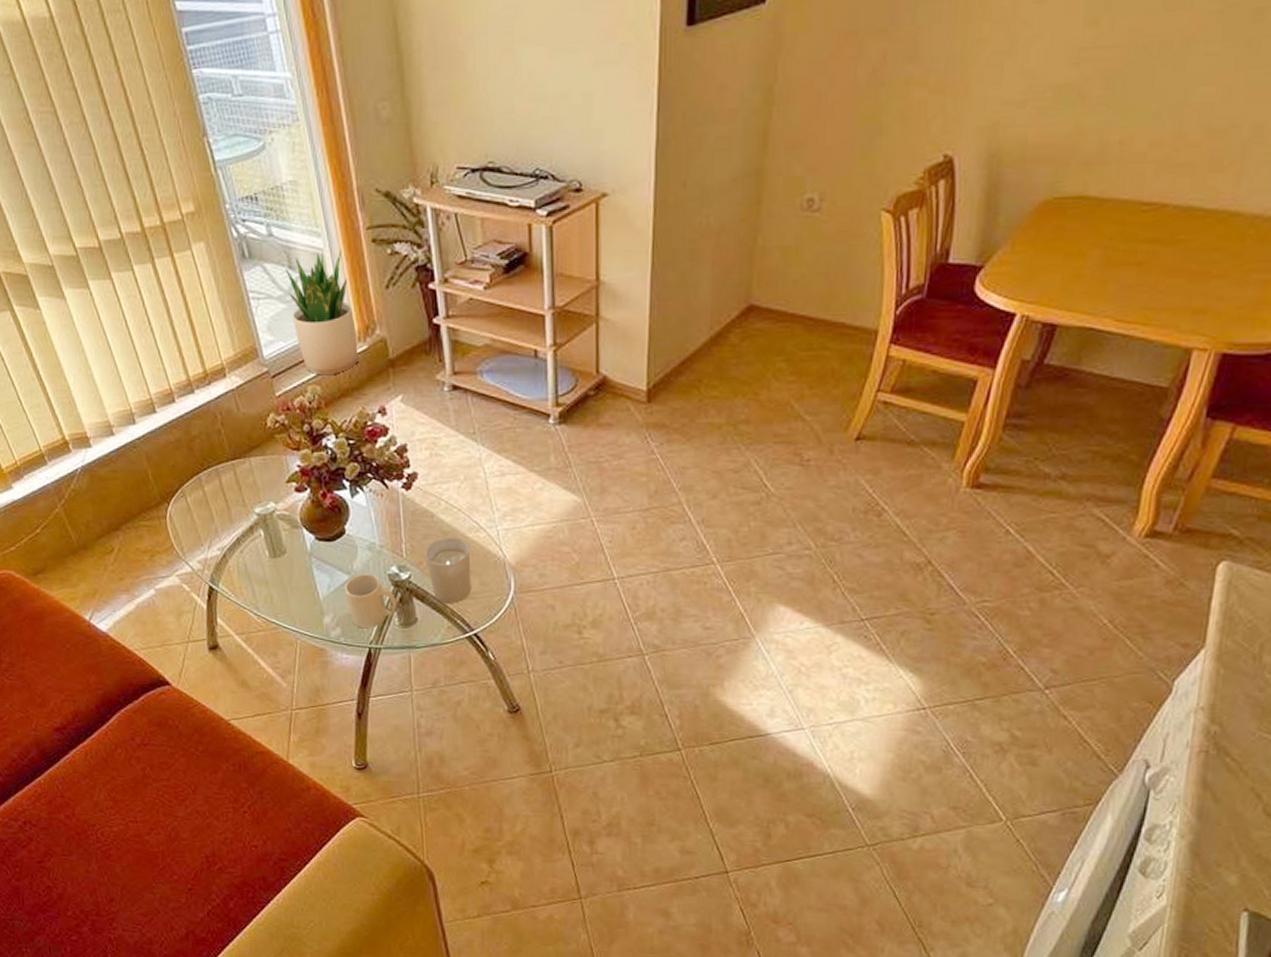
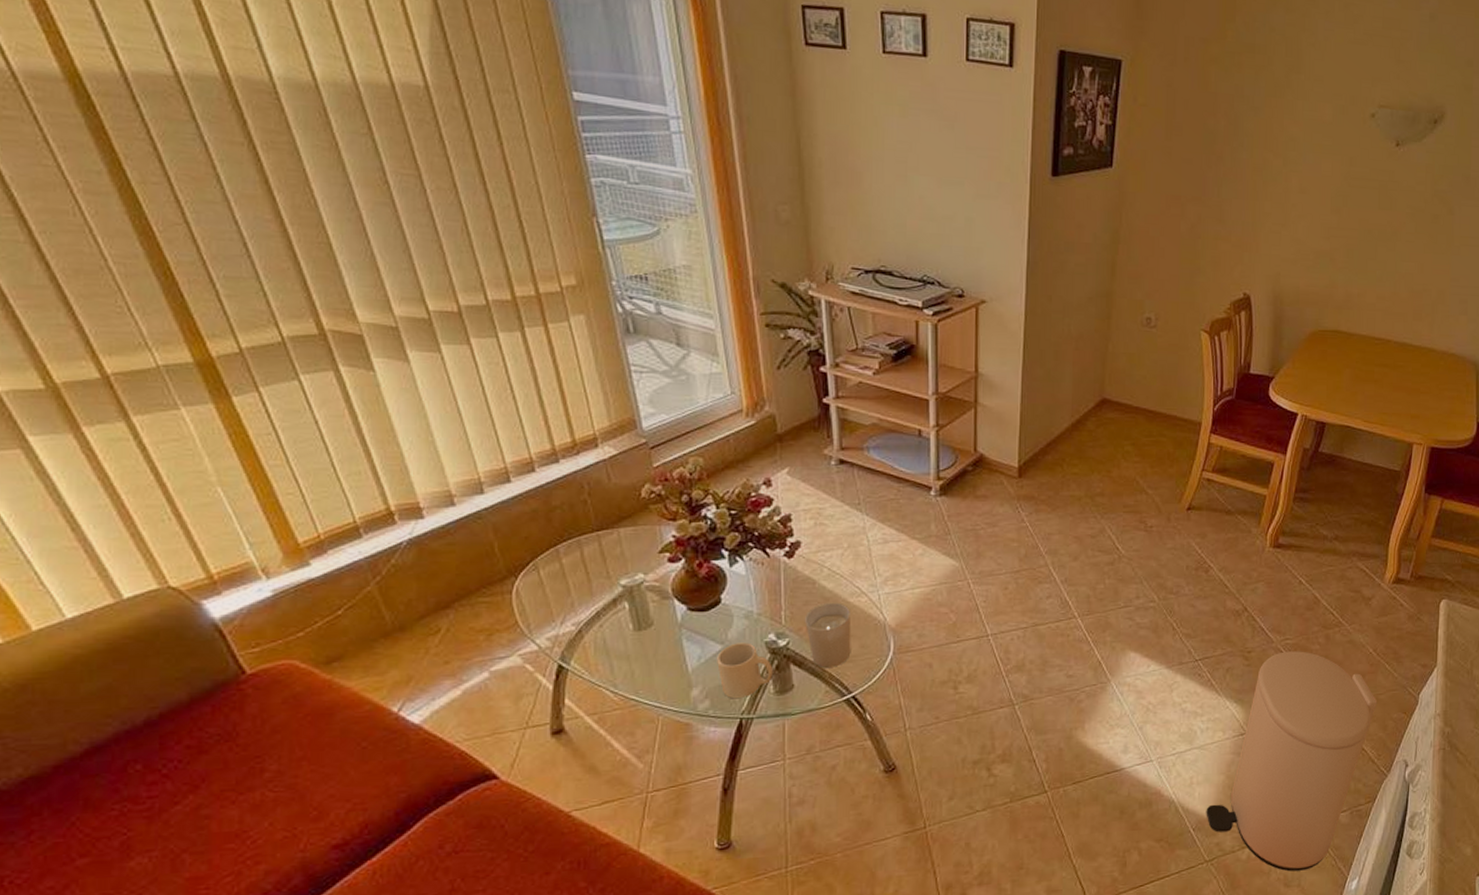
planter: present [285,248,359,376] -> none [672,330,746,448]
pedal bin: none [868,616,1111,872] -> present [1206,651,1378,872]

